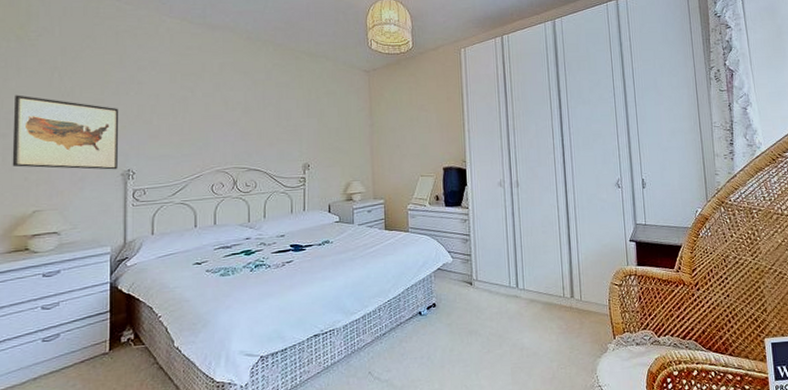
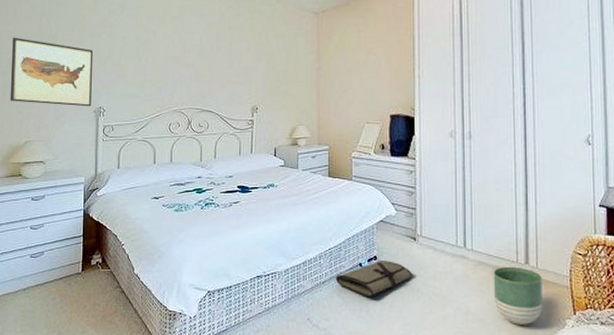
tool roll: none [395,306,470,343] -> present [335,260,412,296]
planter: none [543,301,588,354] -> present [493,266,543,325]

